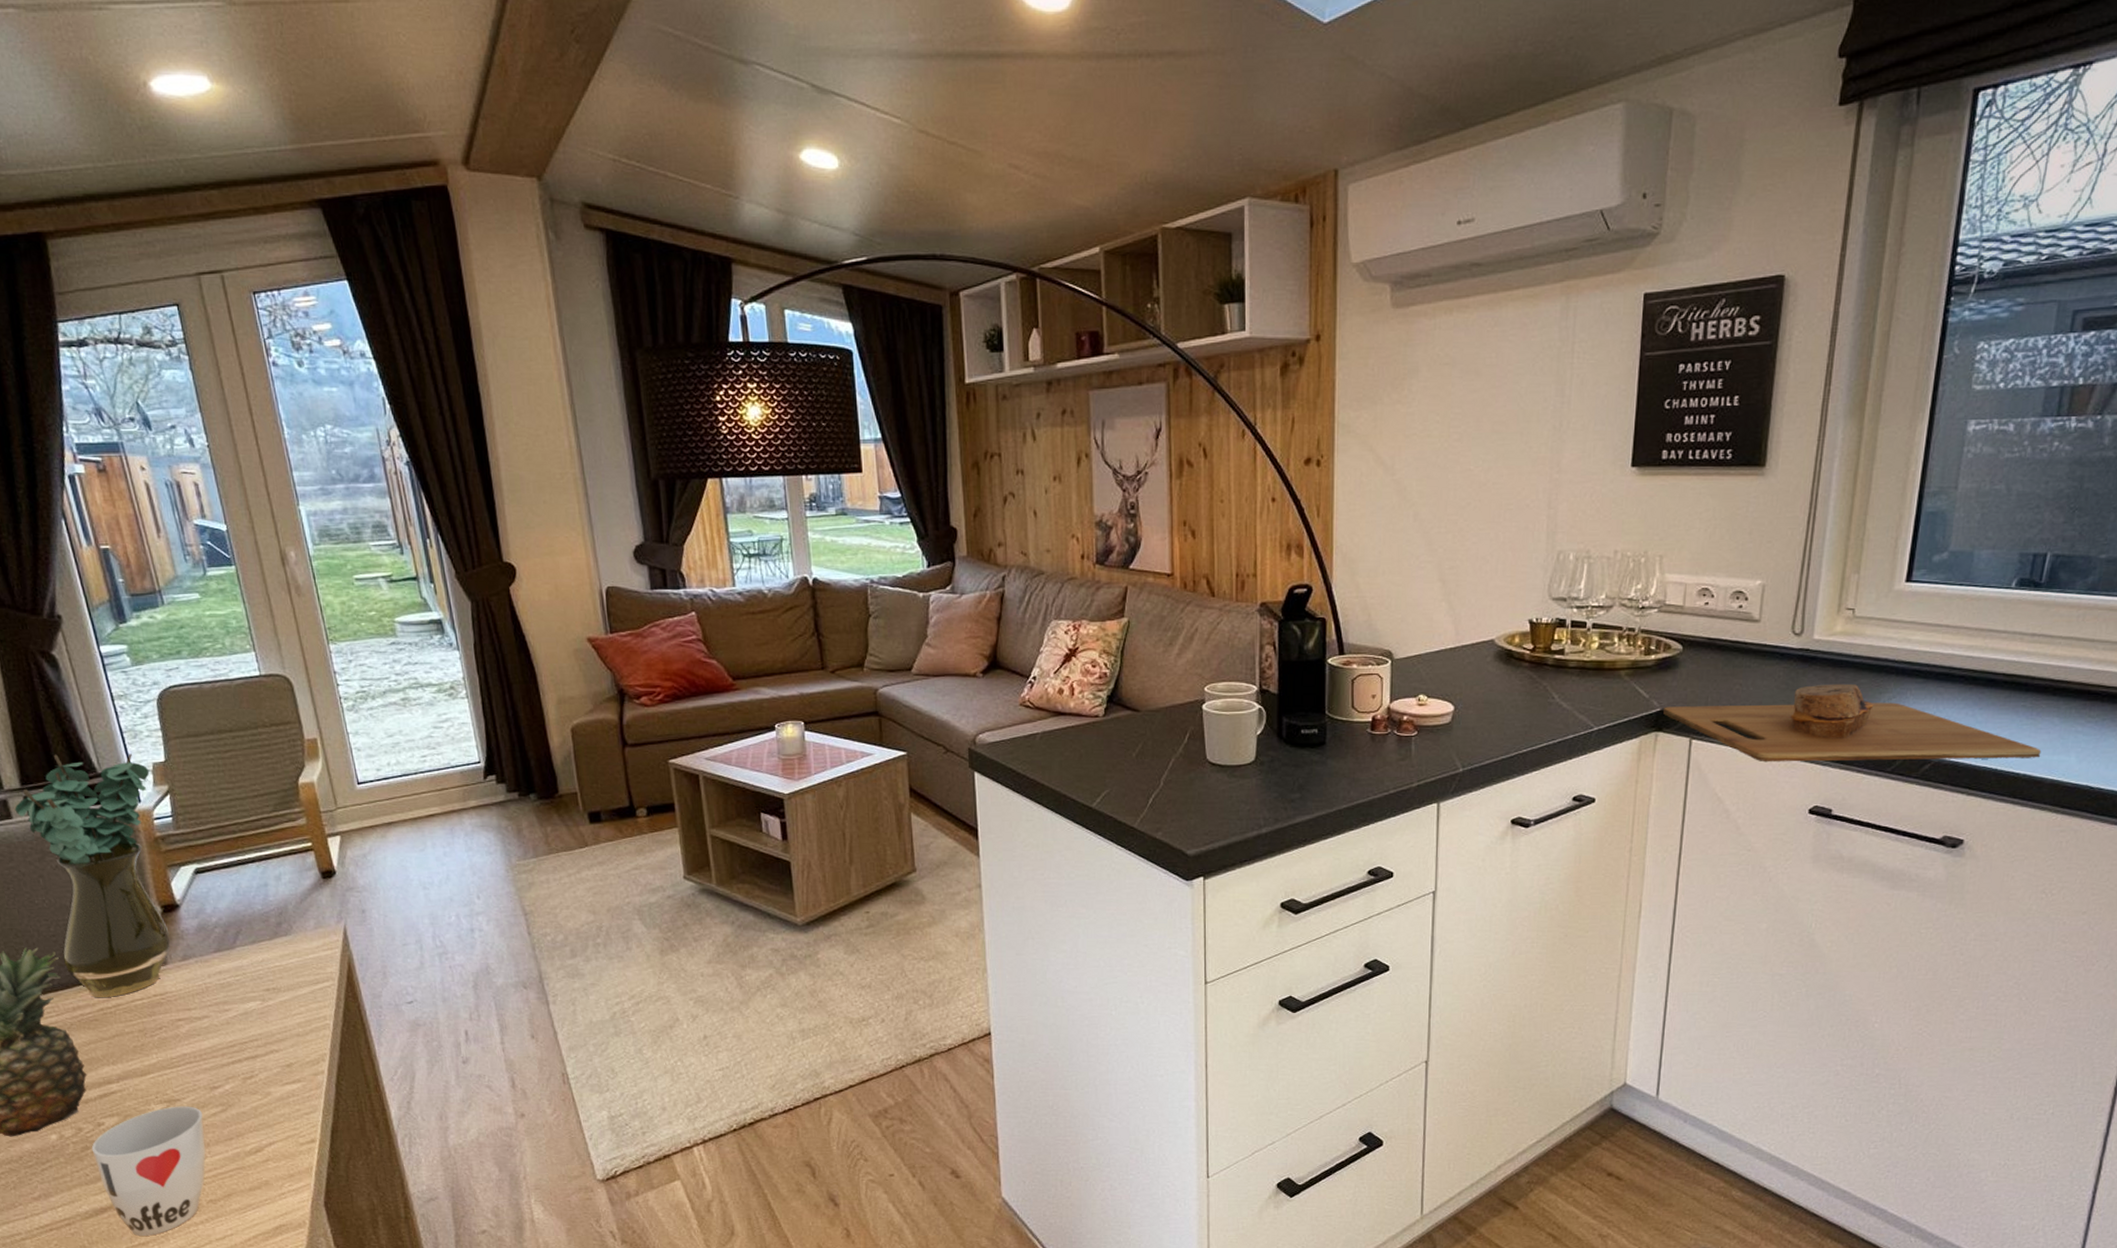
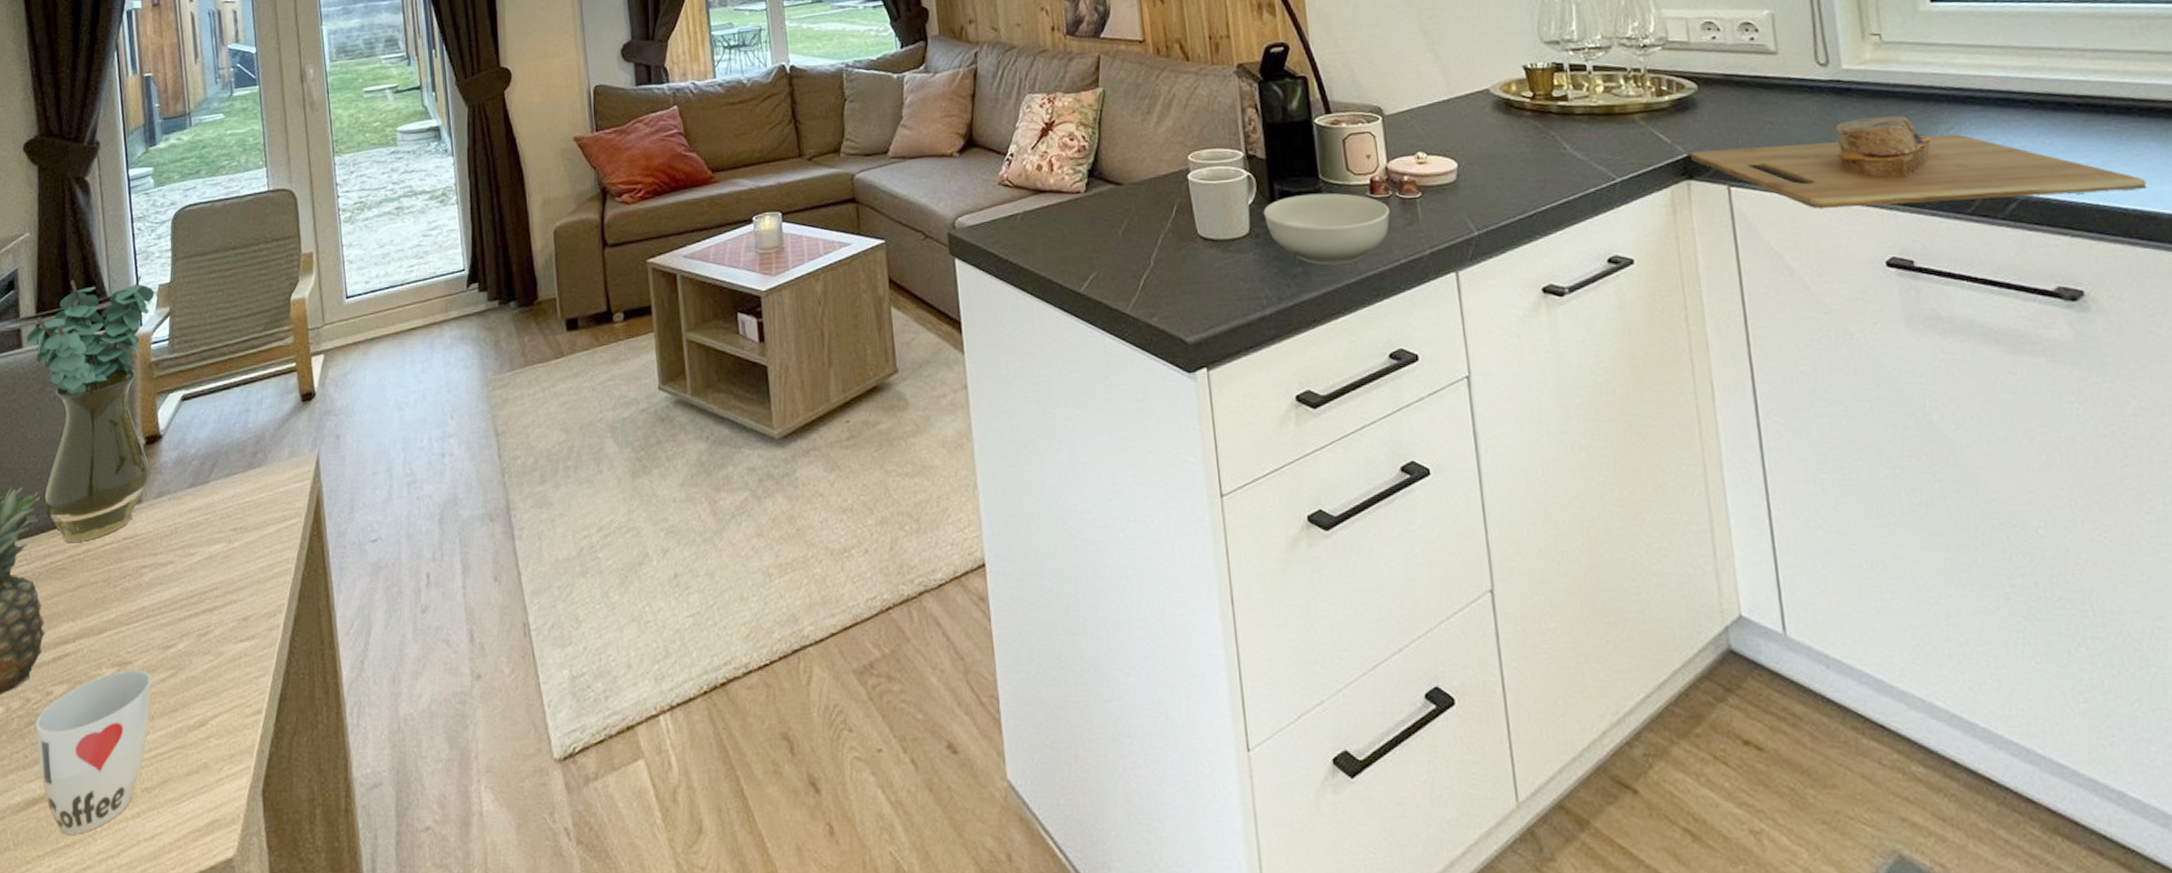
bowl: none [1270,728,1387,793] -> present [1263,193,1391,266]

